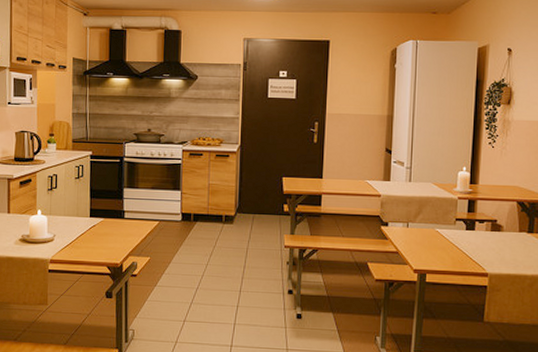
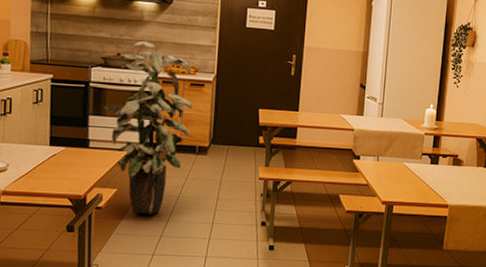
indoor plant: none [137,117,219,282] -> present [103,41,193,214]

